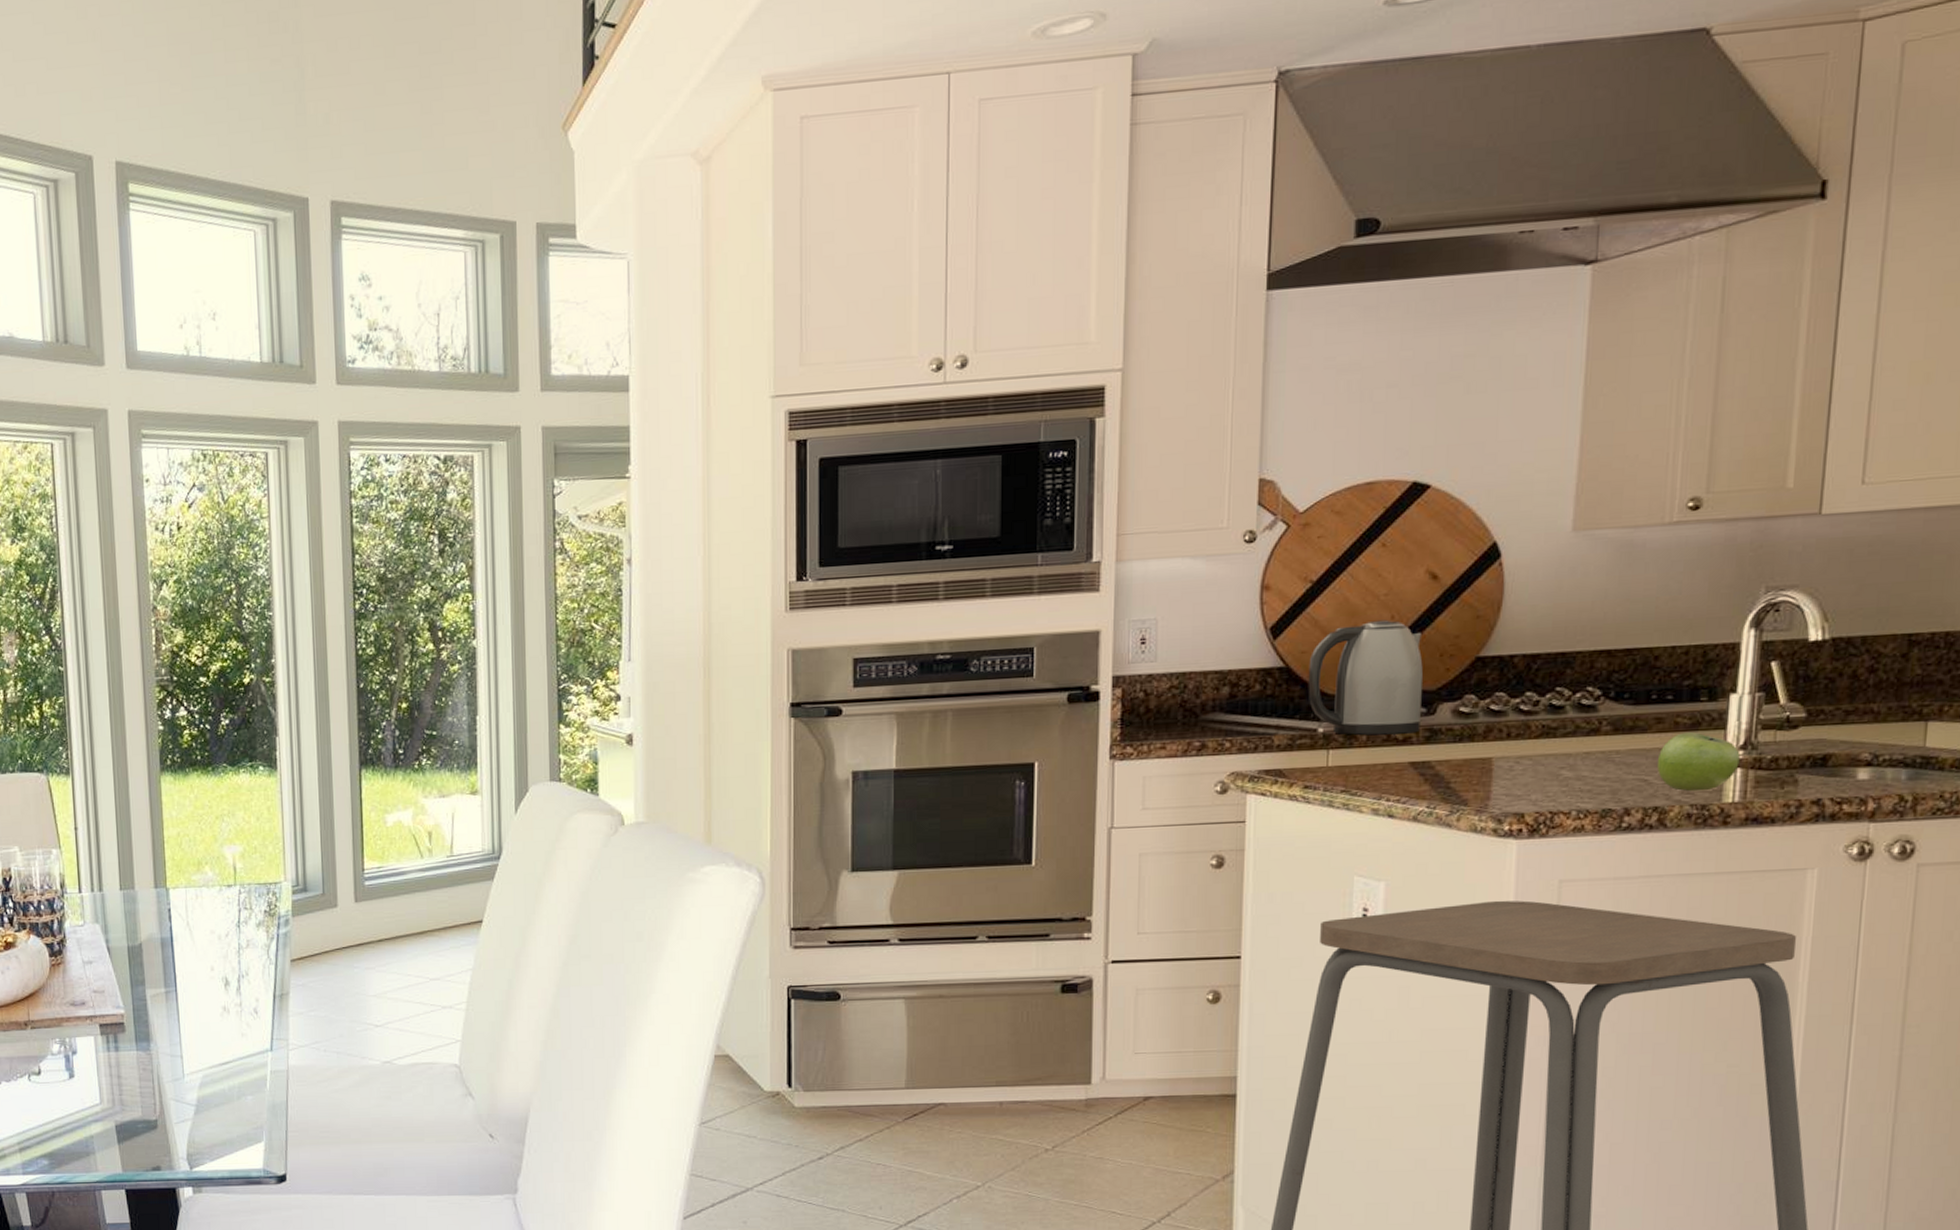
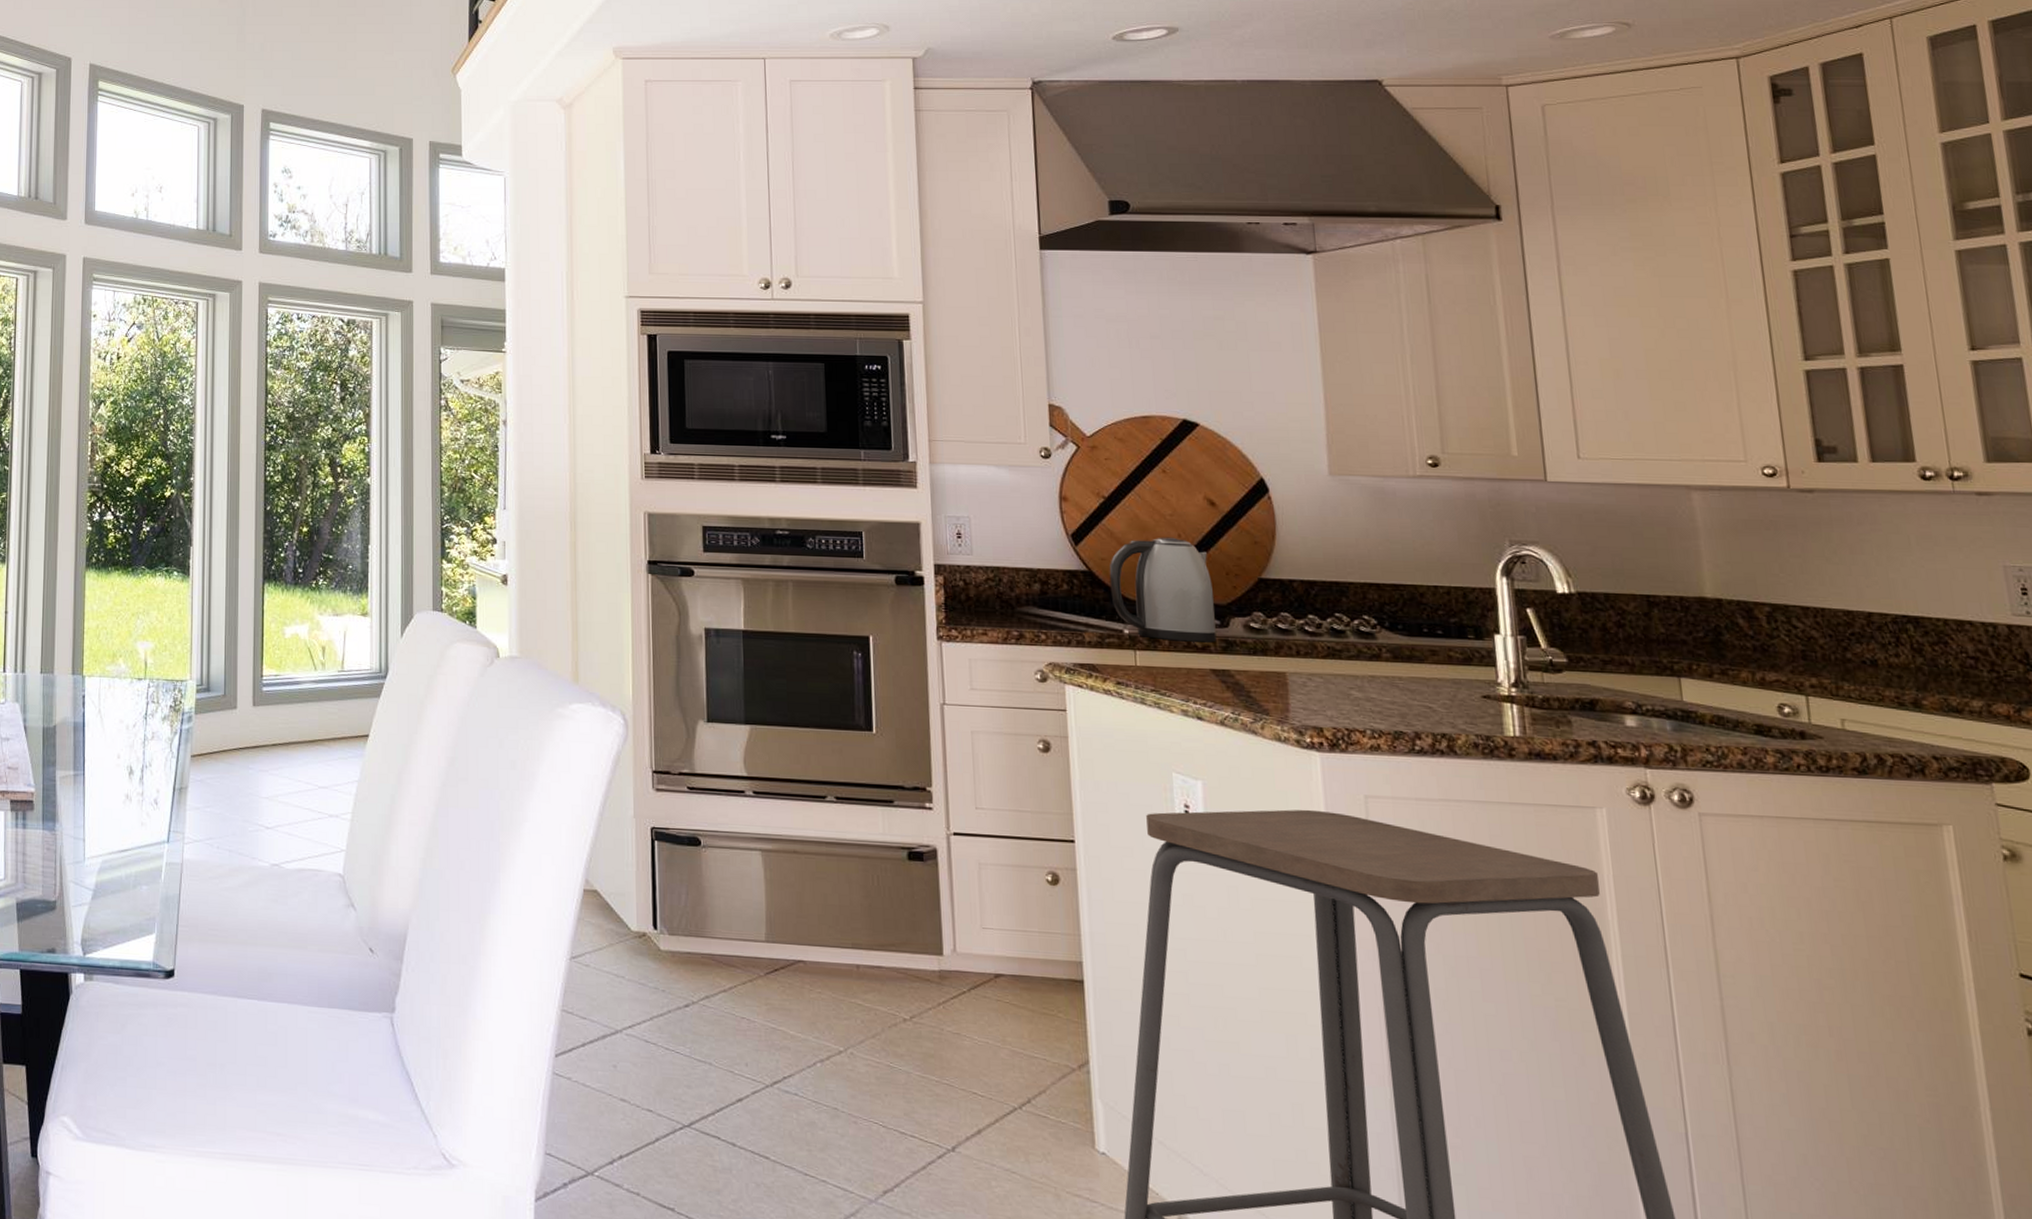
fruit: present [1656,732,1740,792] -> none [1437,666,1514,723]

